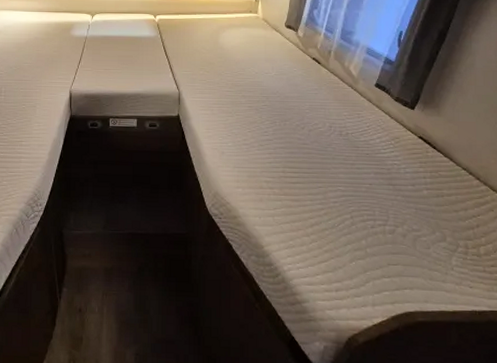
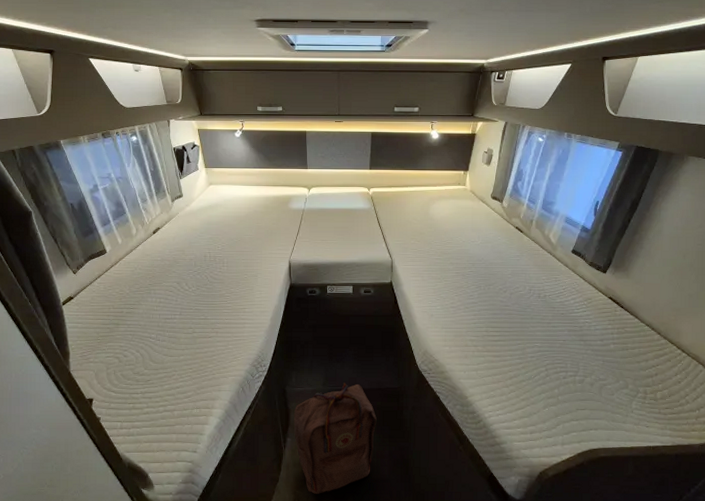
backpack: none [70,226,162,355] -> present [293,382,377,494]

